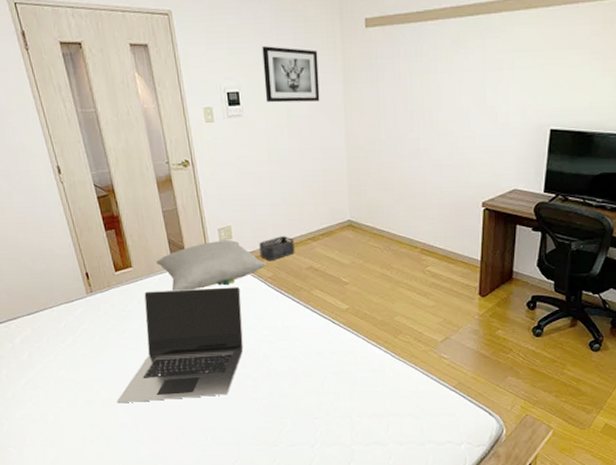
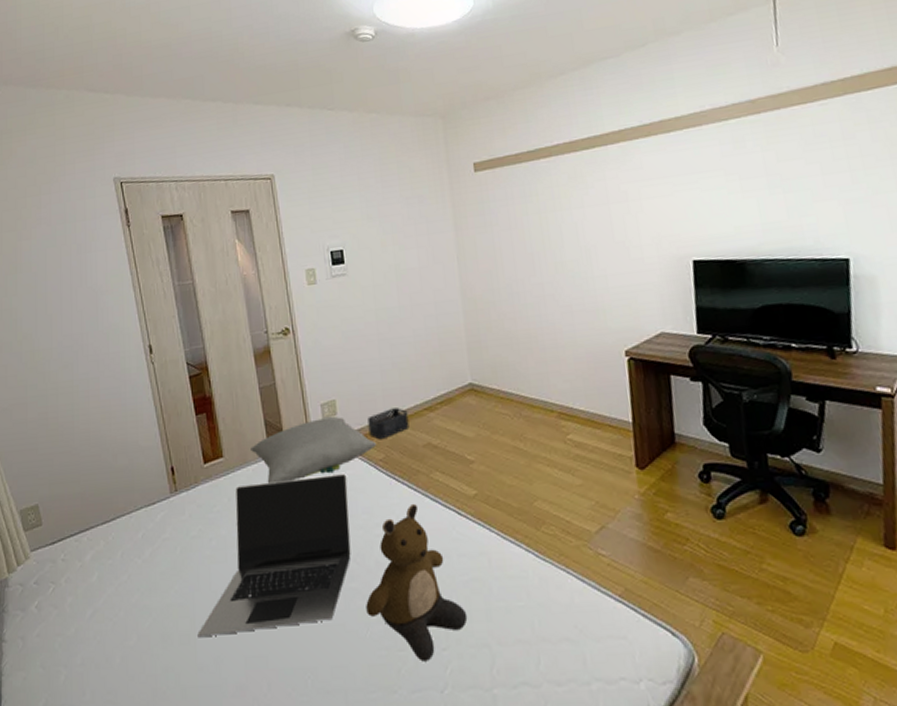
bear: none [255,312,336,426] -> present [366,503,468,662]
wall art: present [262,46,320,103] -> none [367,199,430,258]

